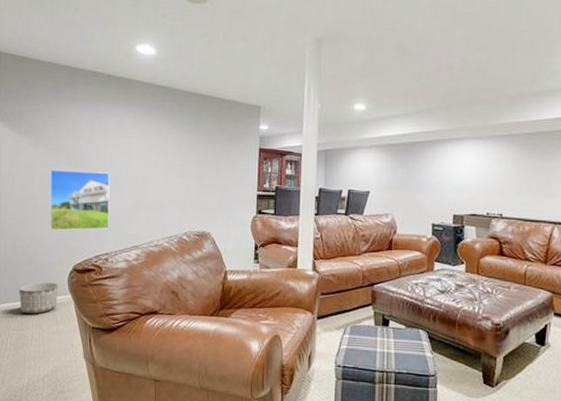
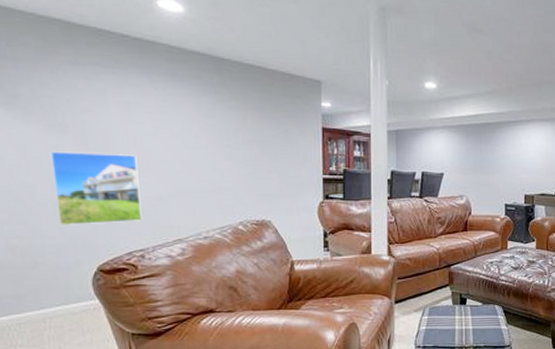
planter: present [19,282,58,314] -> none [23,286,81,326]

